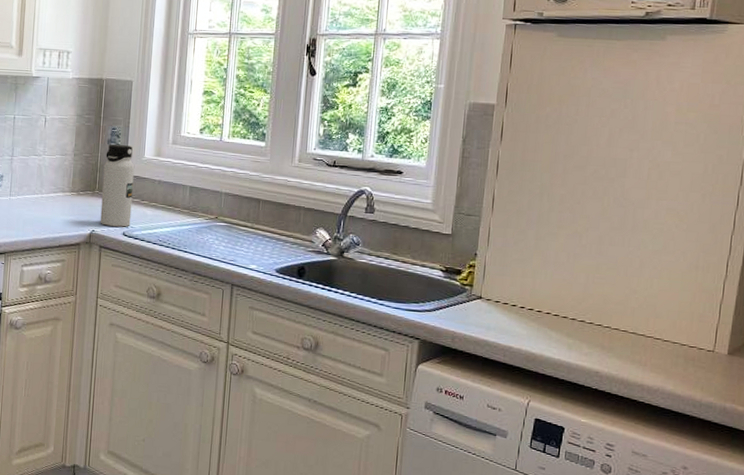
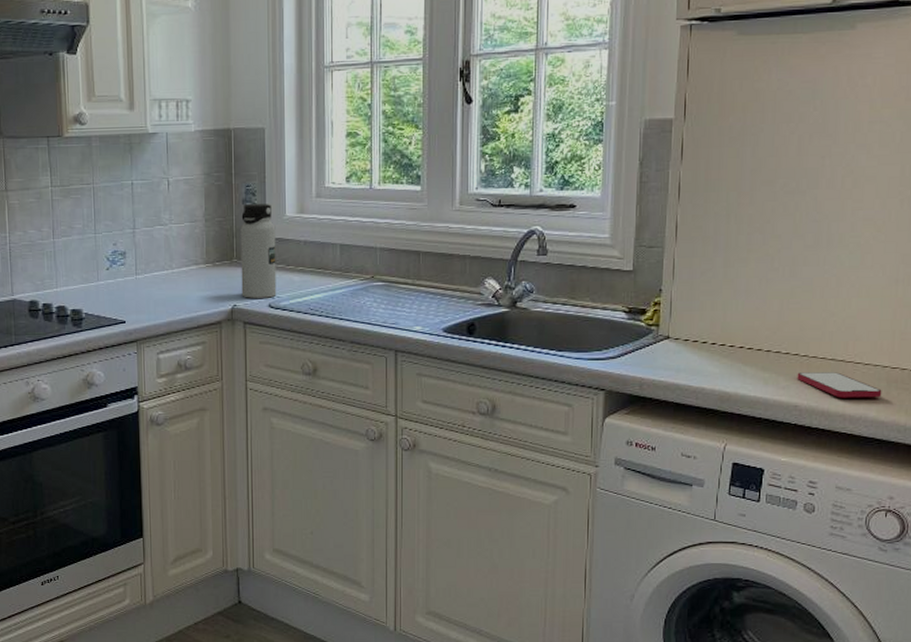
smartphone: none [599,342,679,373] -> present [797,372,882,398]

